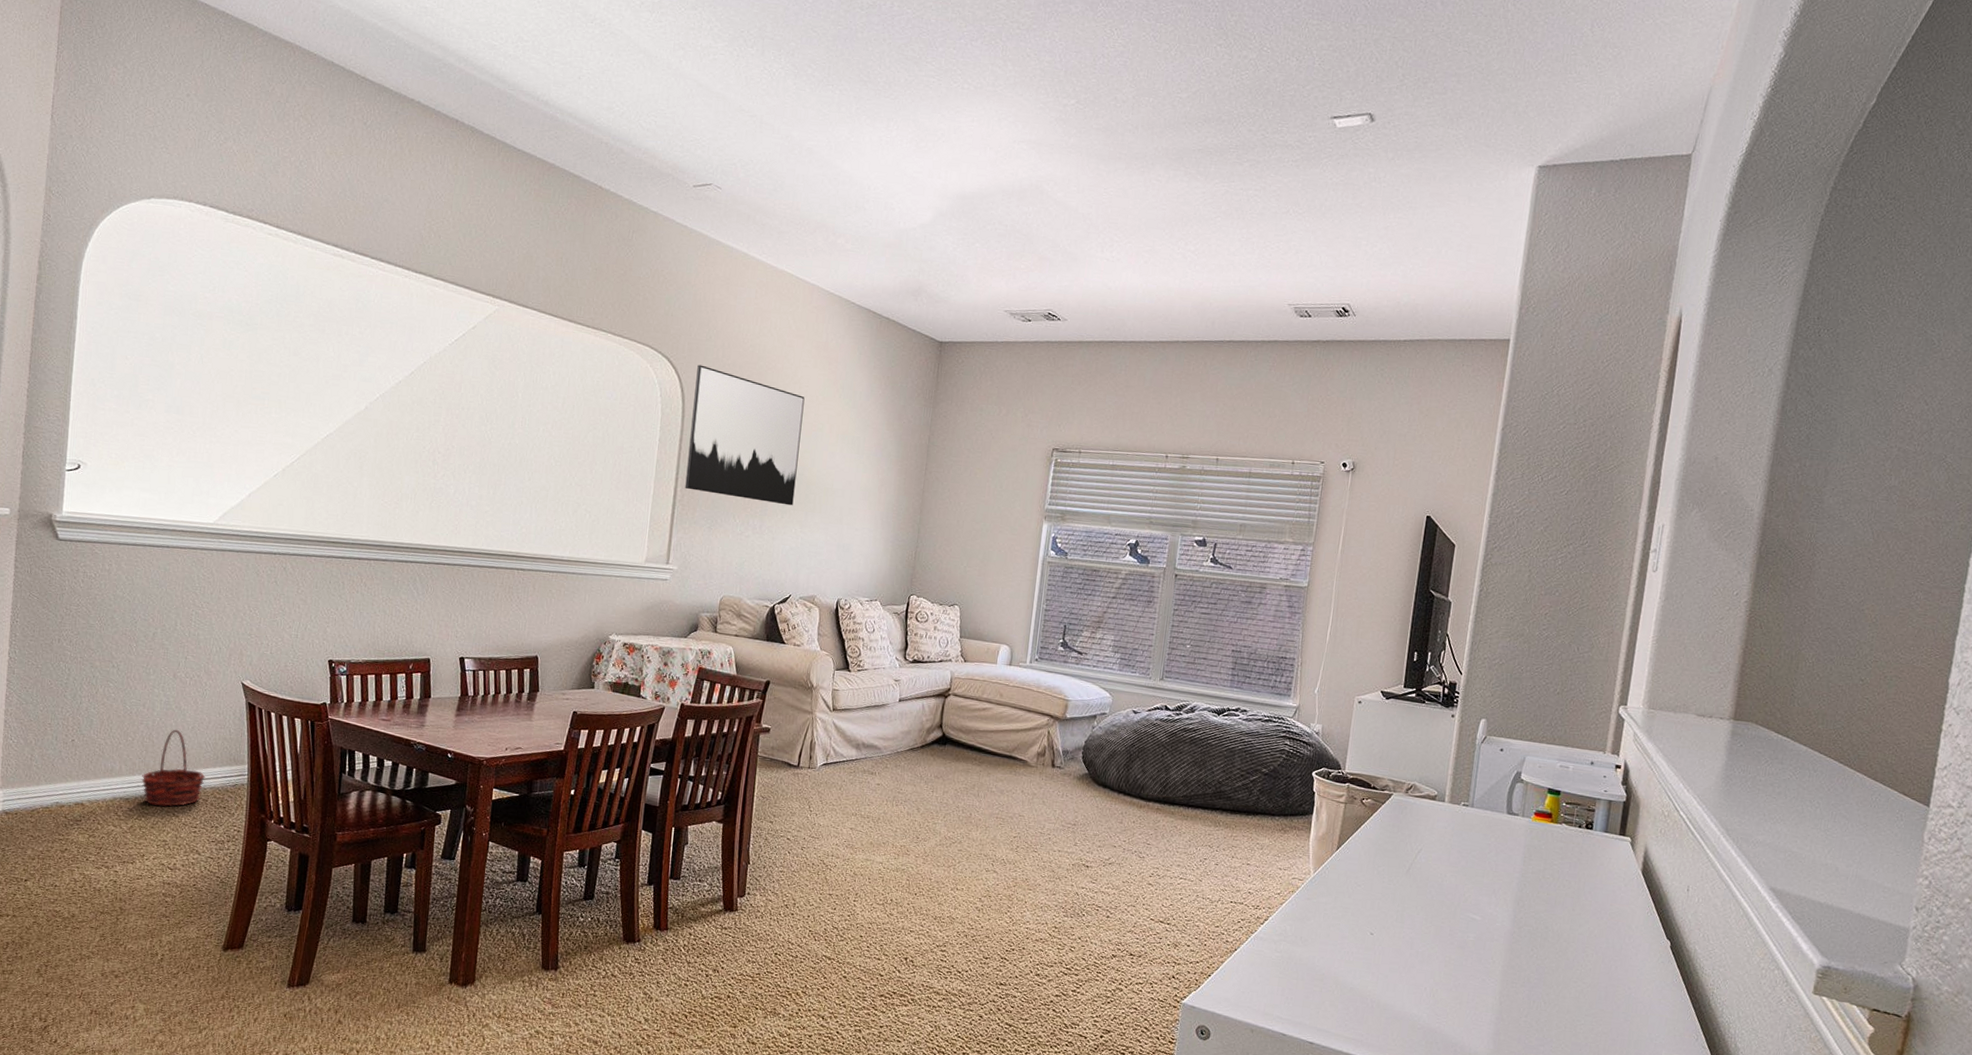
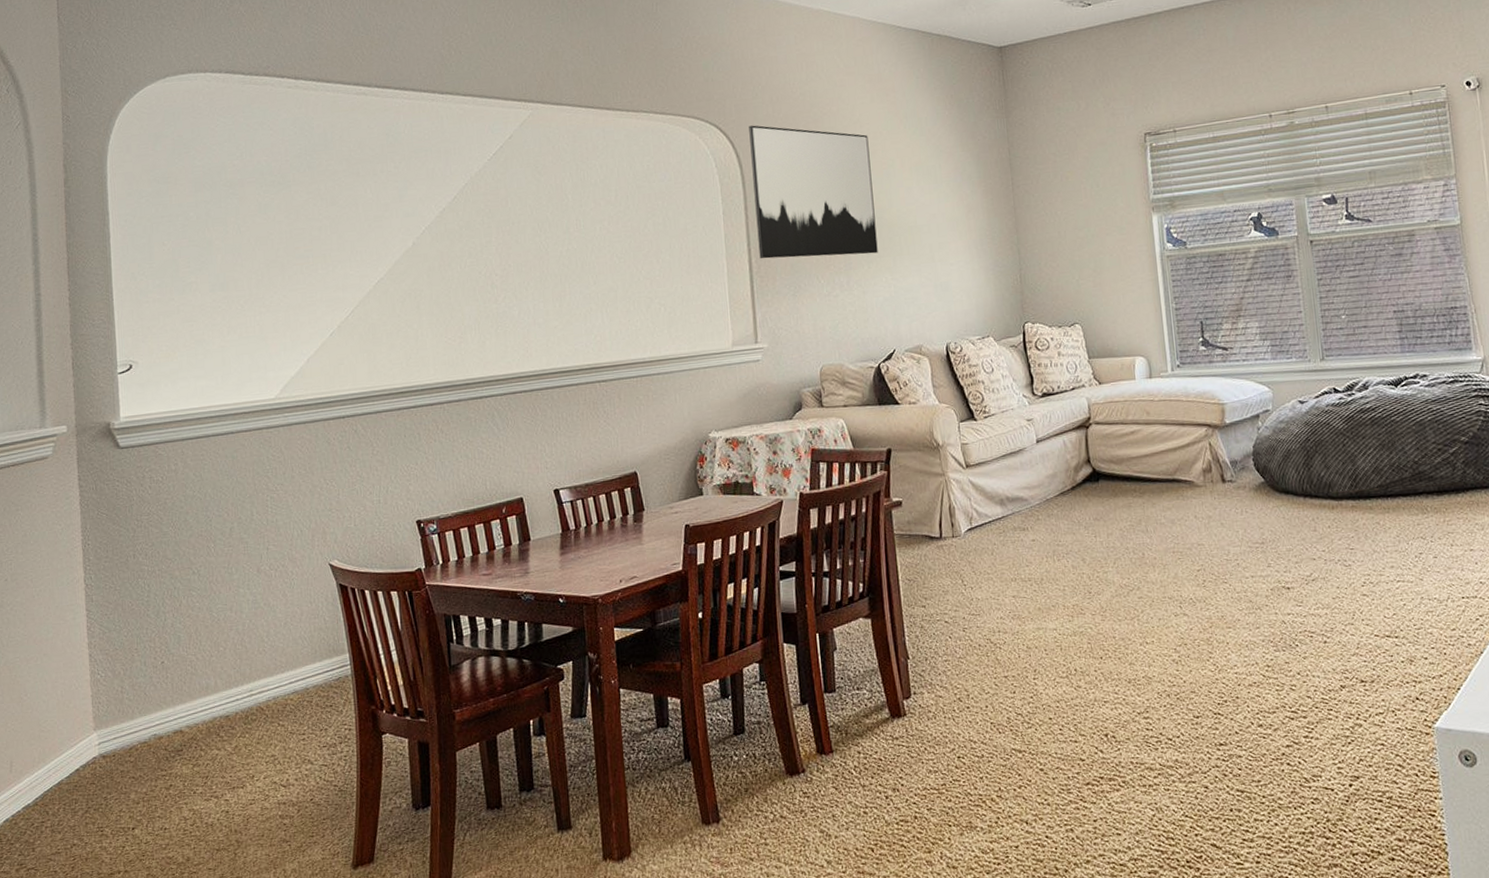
basket: present [141,729,205,807] -> none [239,628,306,718]

